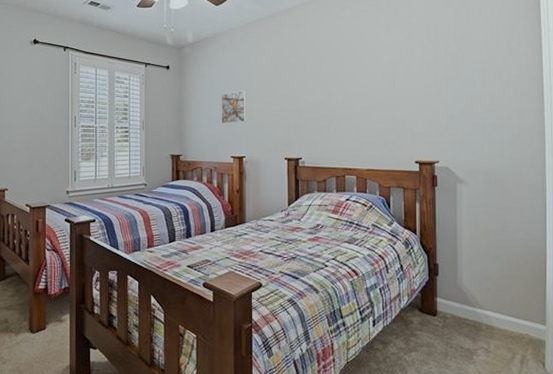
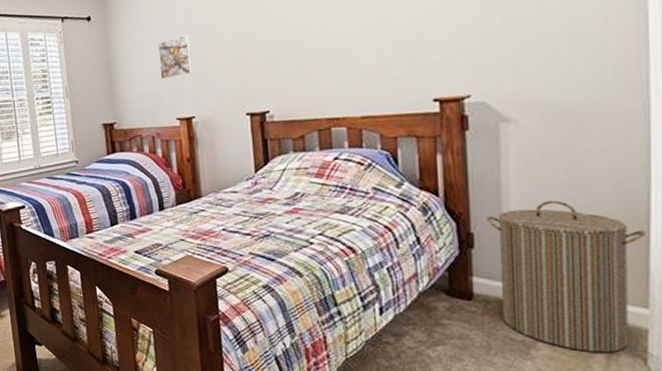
laundry hamper: none [447,242,544,359] -> present [487,200,646,353]

